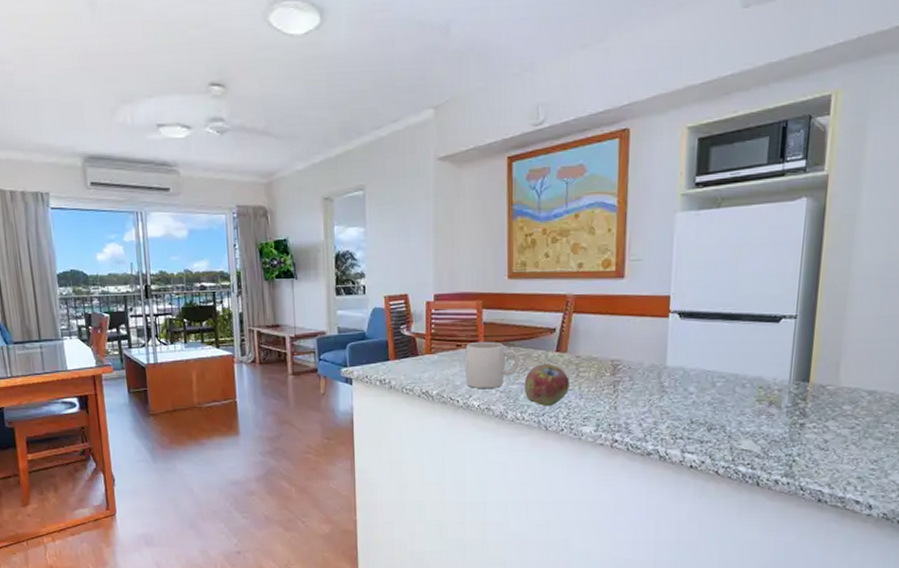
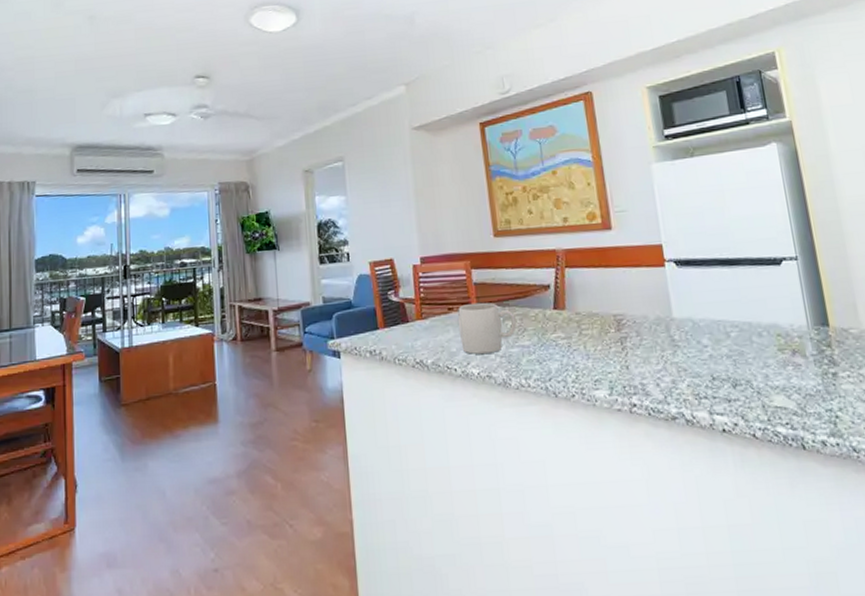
fruit: present [524,364,569,407] -> none [524,323,574,370]

